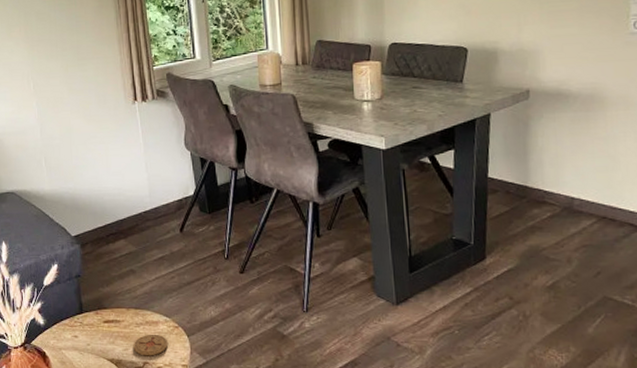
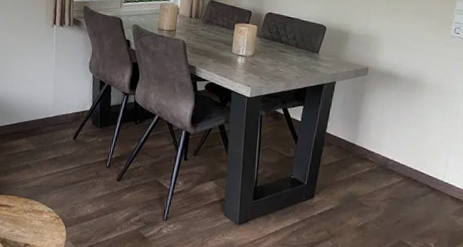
coaster: present [133,334,168,356] -> none [18,220,48,240]

